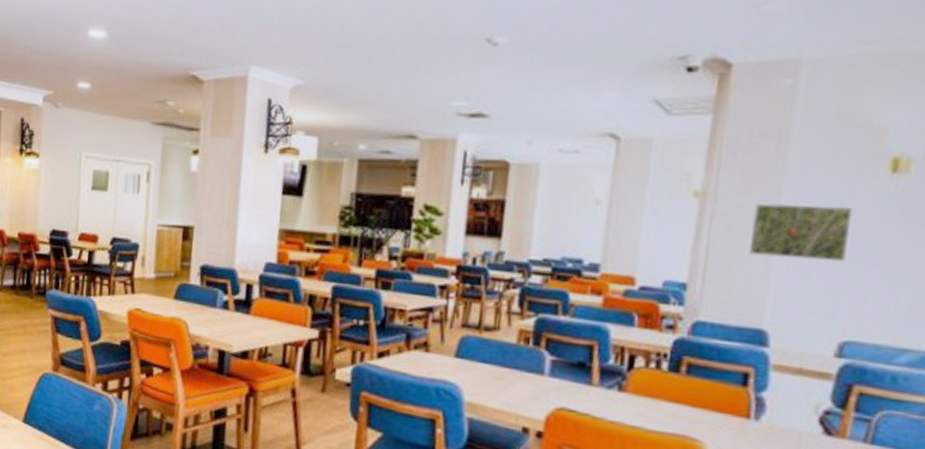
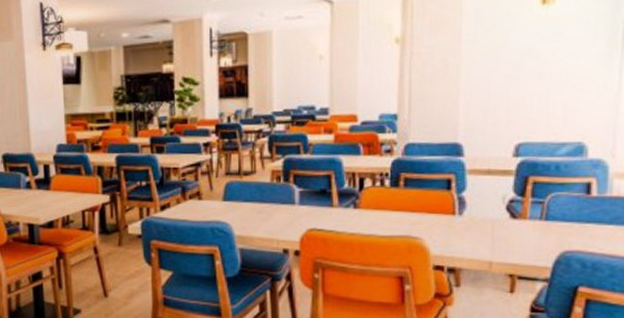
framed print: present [750,203,853,262] -> none [441,36,516,84]

